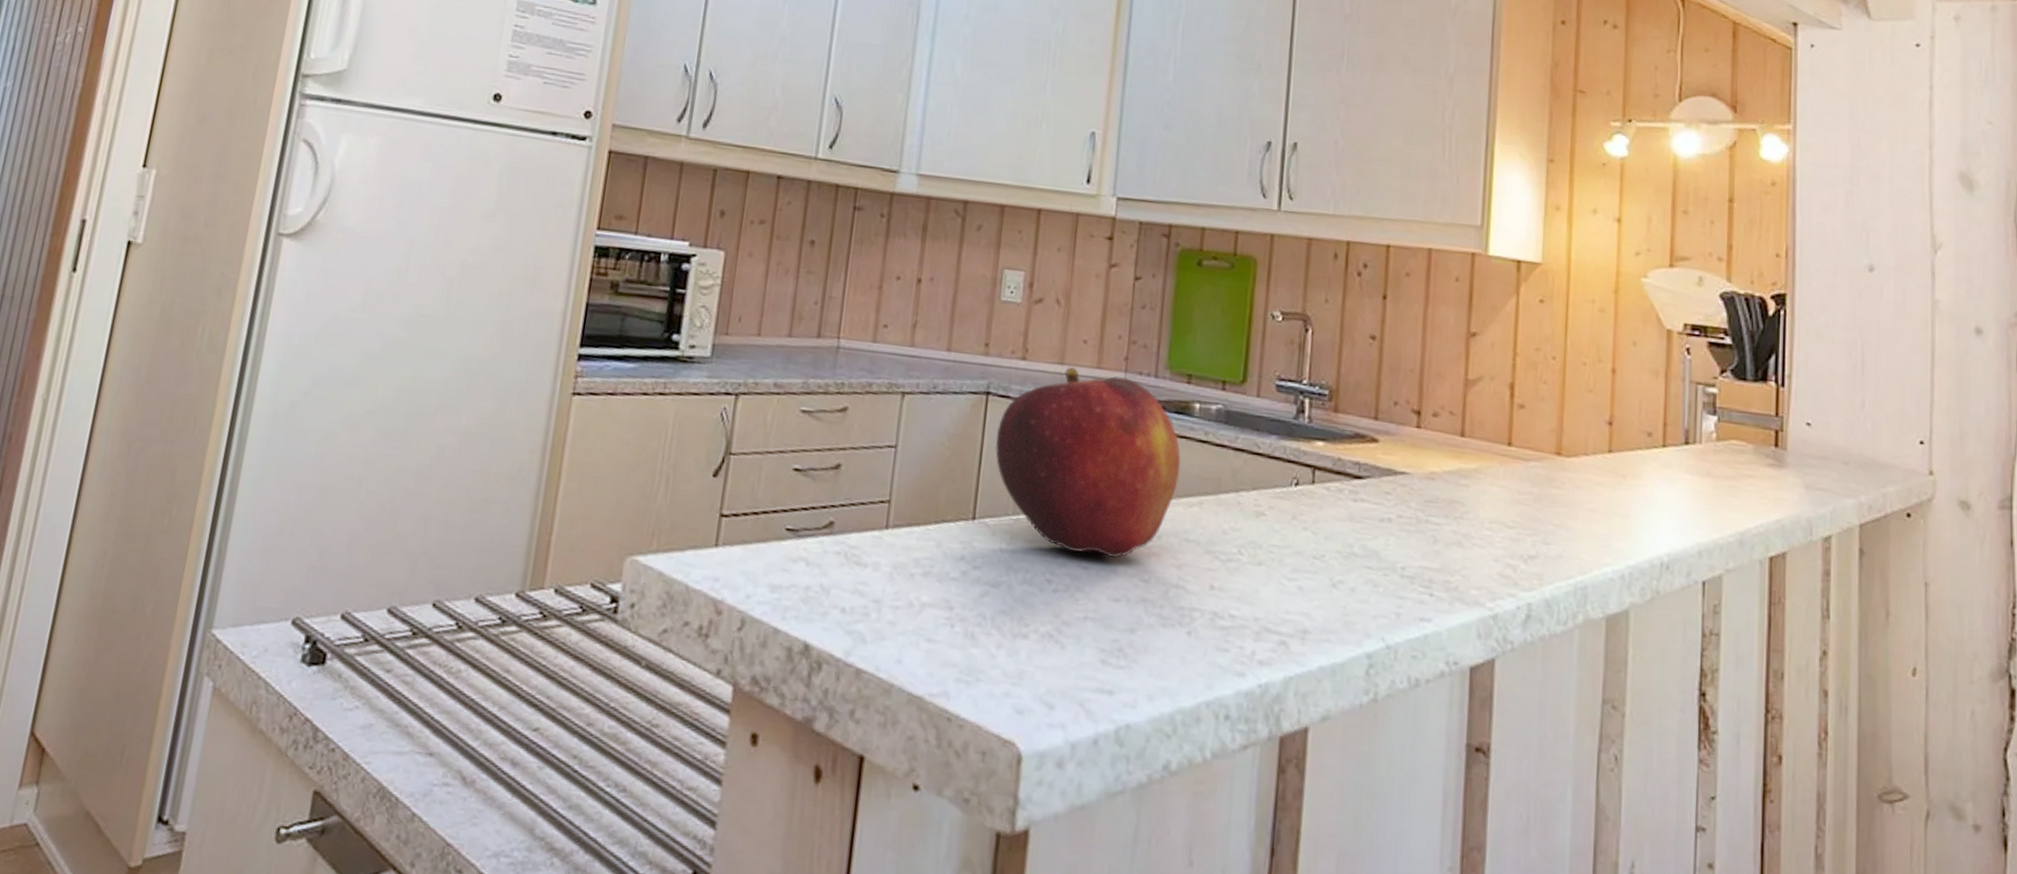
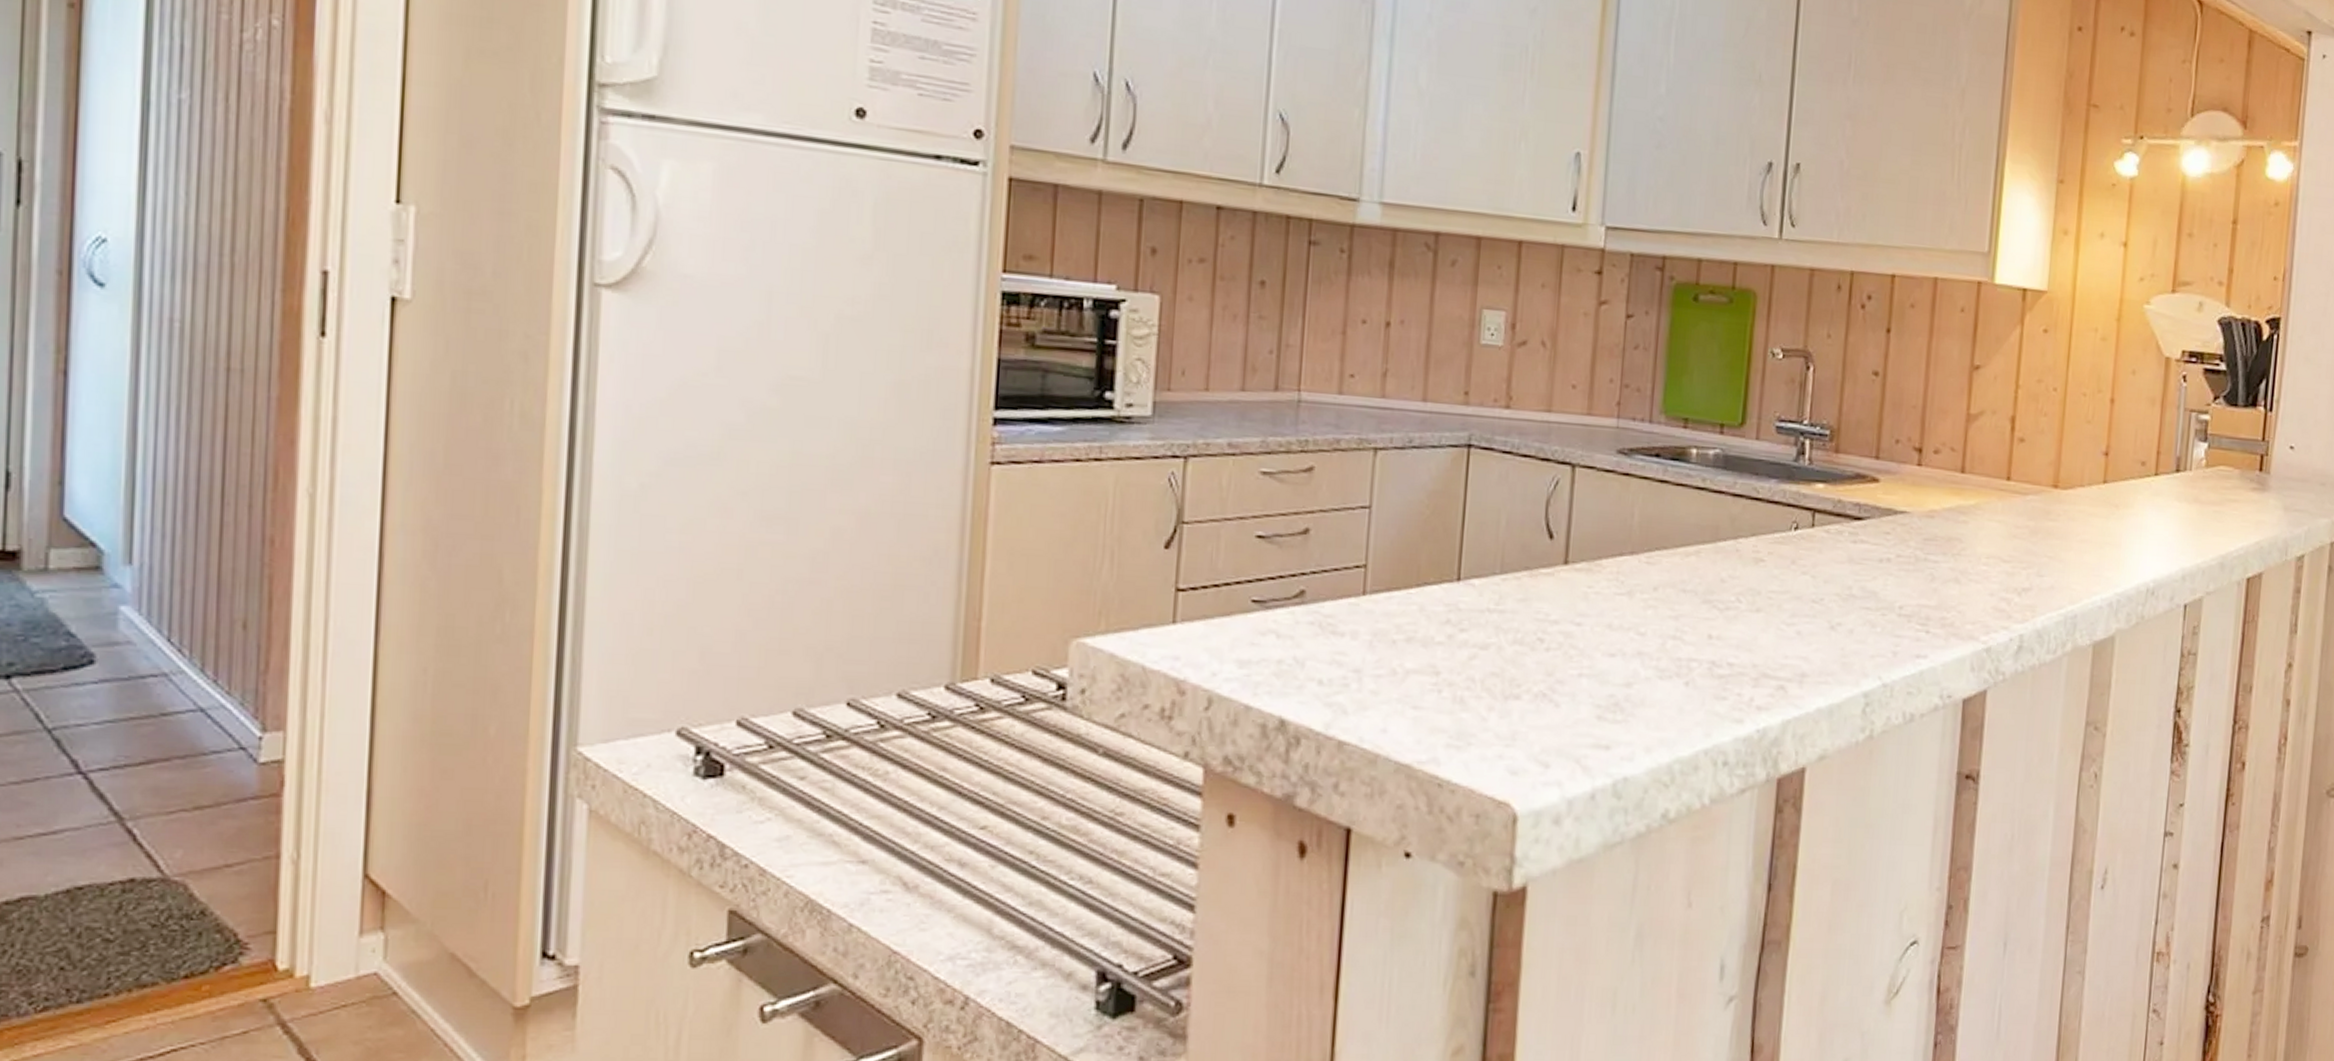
fruit: present [995,367,1181,558] -> none [1479,415,1677,612]

